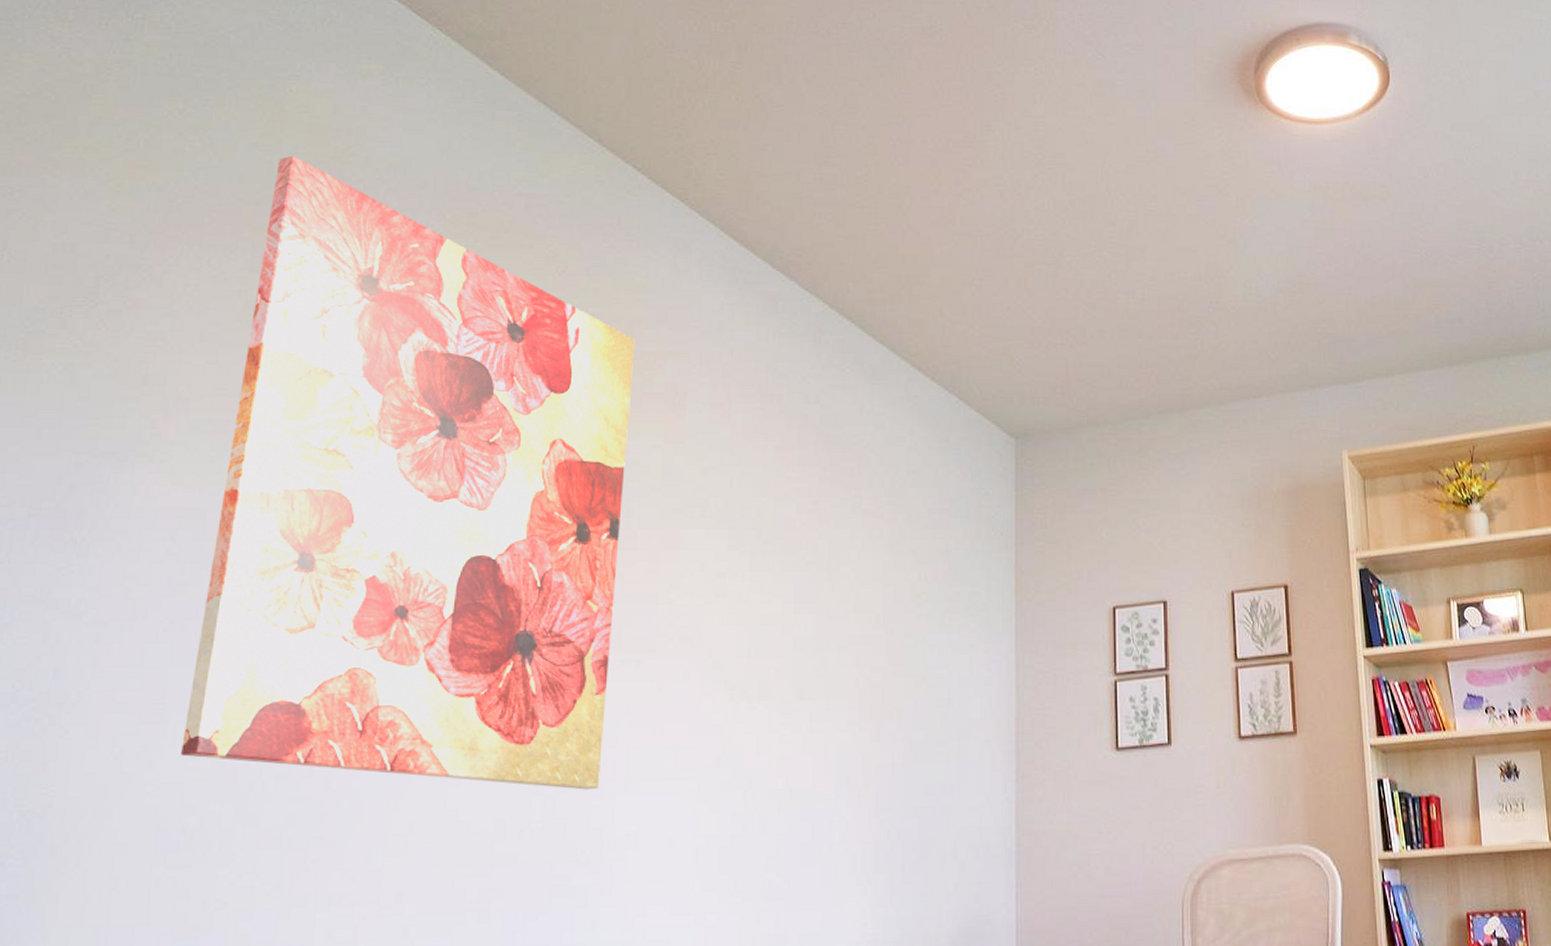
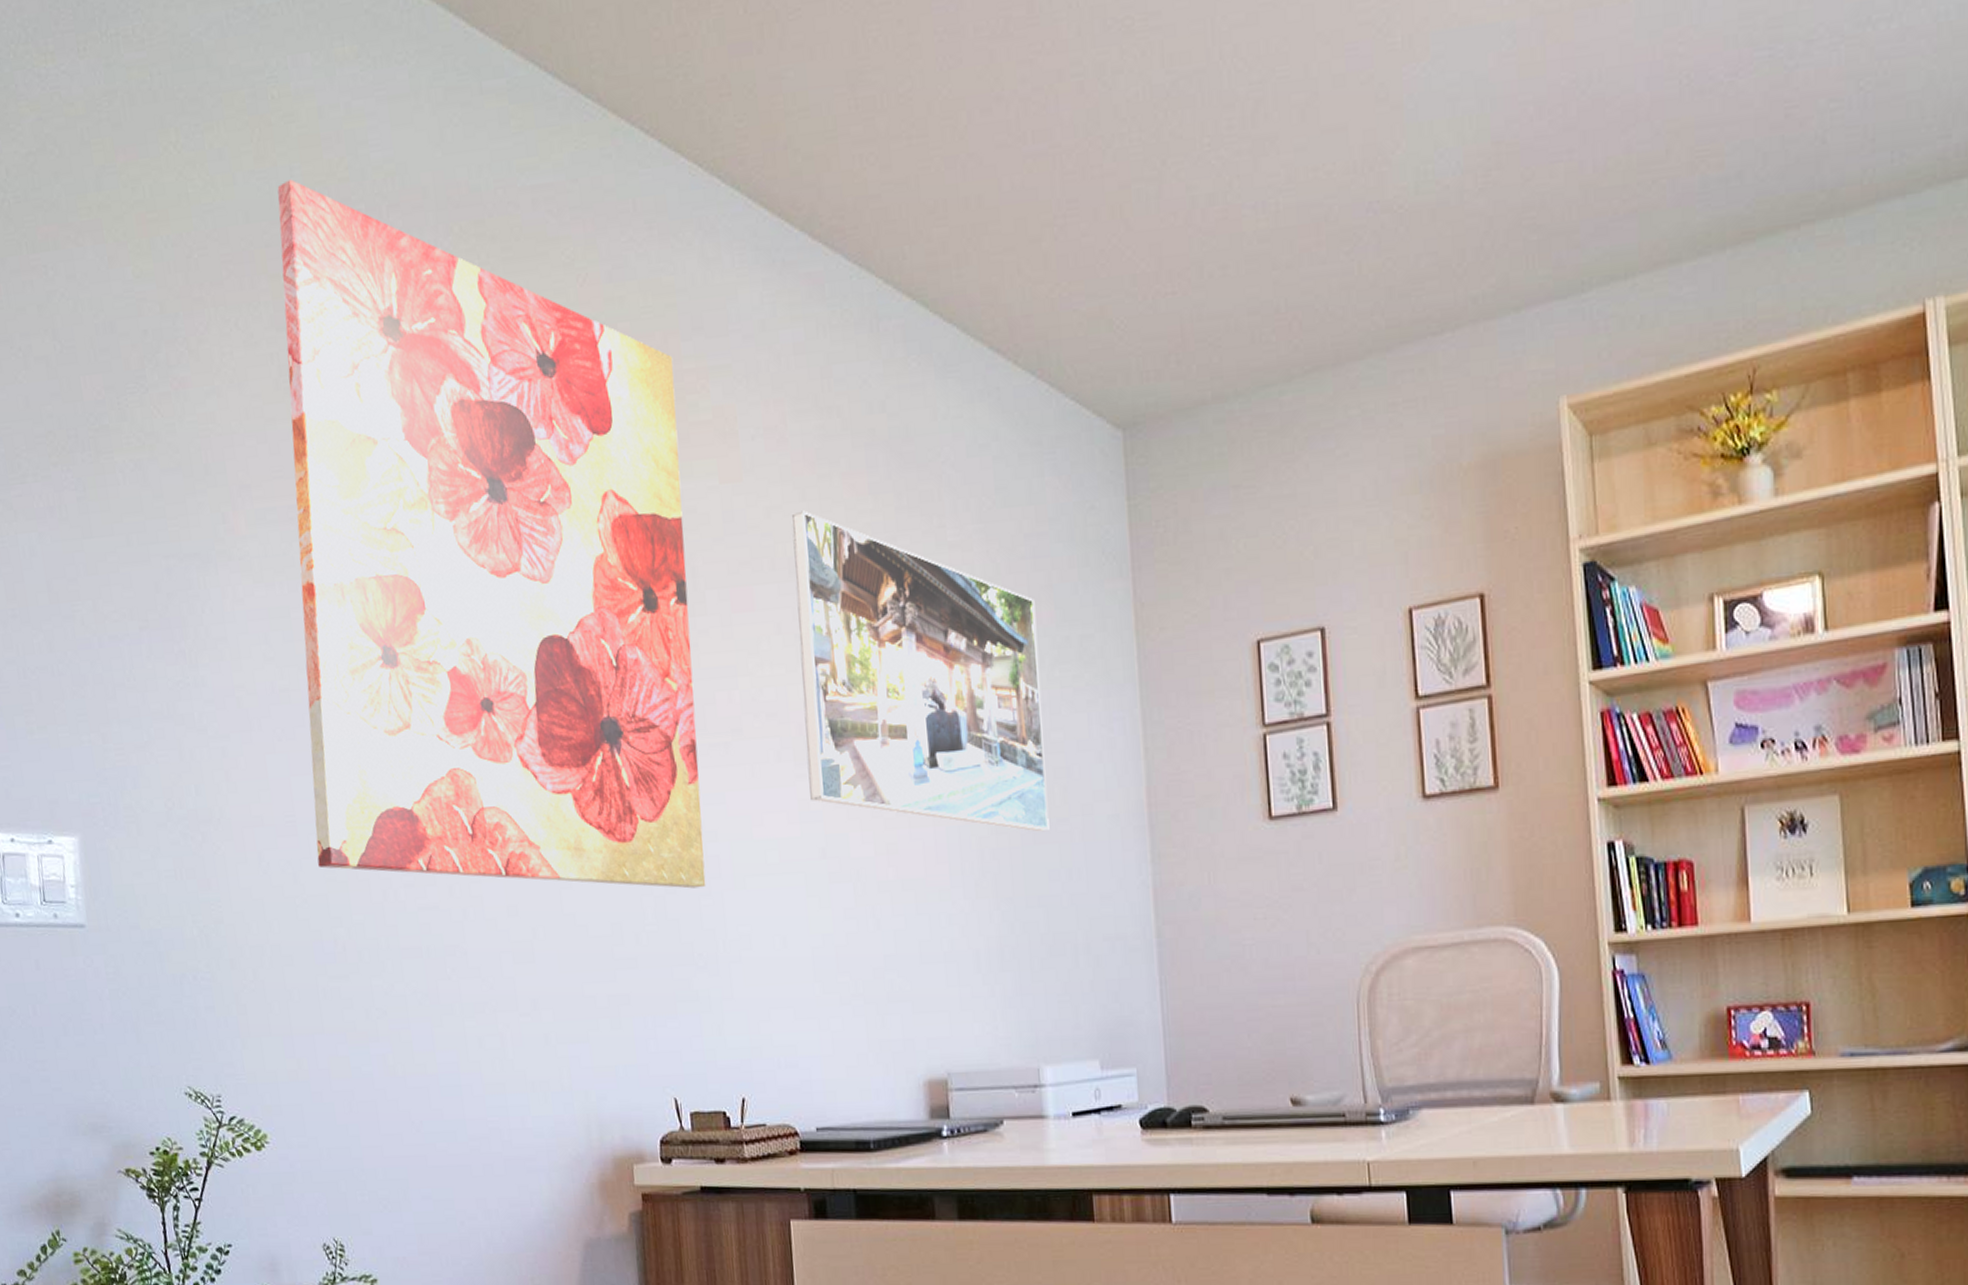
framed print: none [713,472,932,752] -> present [791,510,1050,832]

